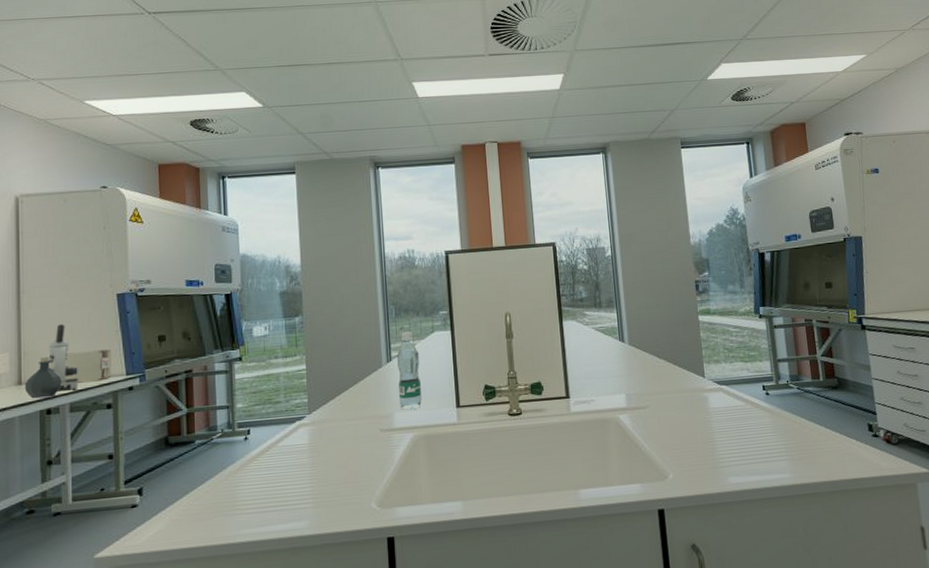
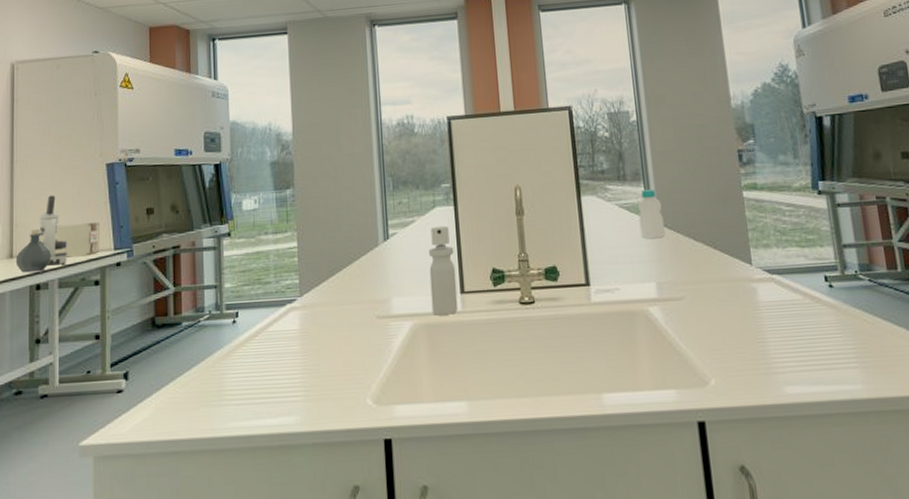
bottle: present [397,332,422,411] -> none [395,207,423,296]
spray bottle: none [427,348,455,428] -> present [428,225,458,316]
bottle: none [611,314,634,358] -> present [637,188,665,240]

